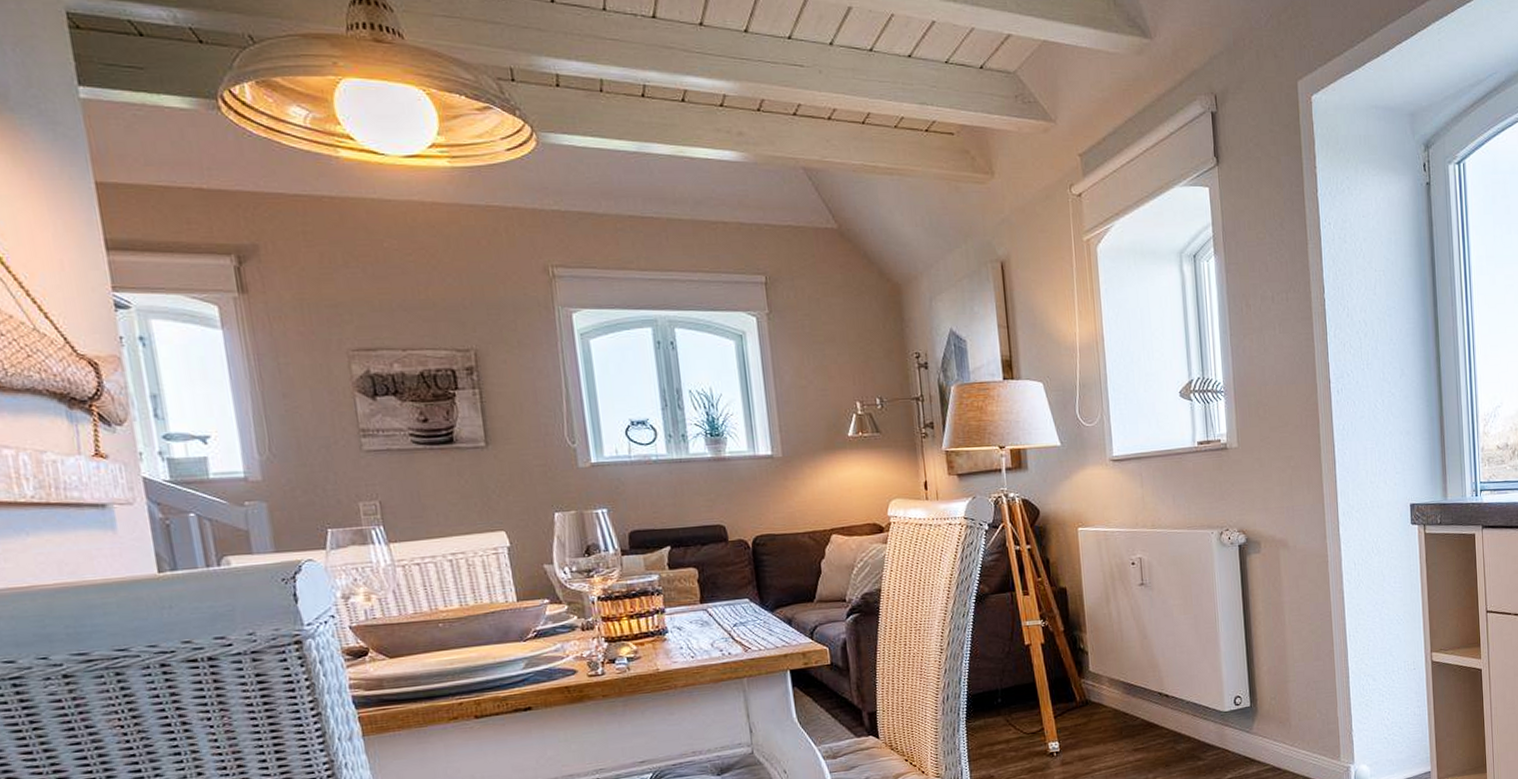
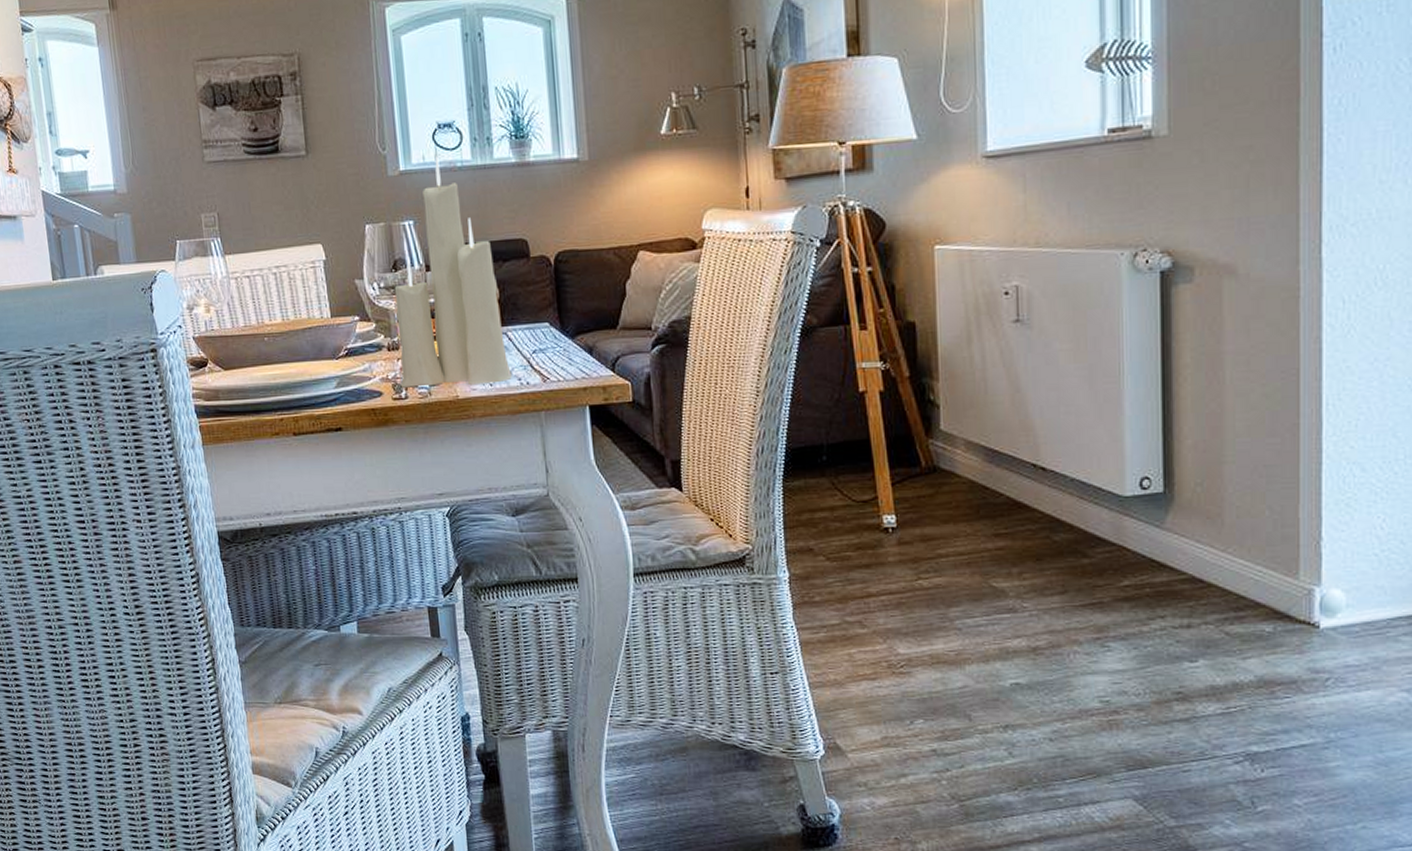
candle: none [587,450,713,665] -> present [394,156,512,388]

